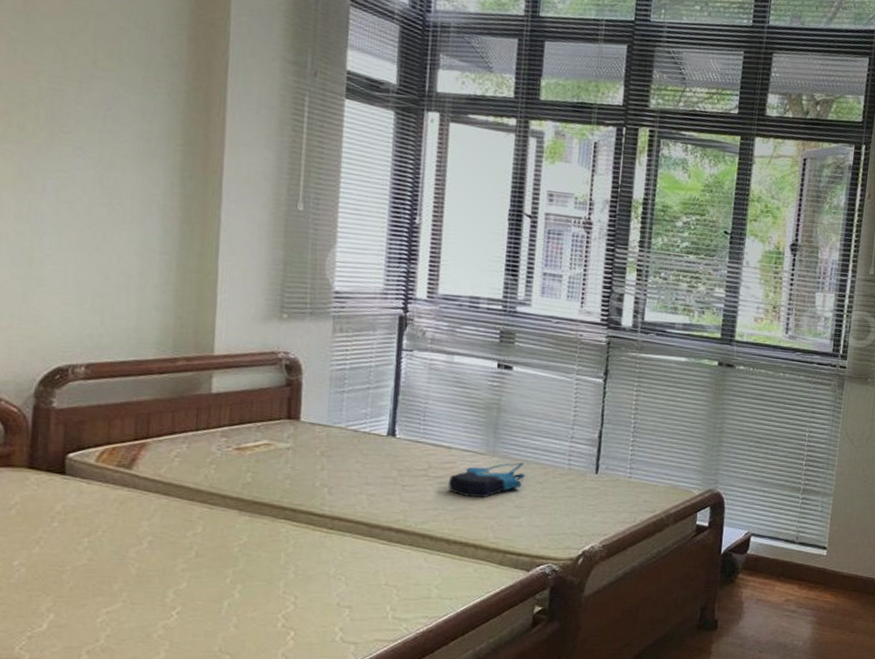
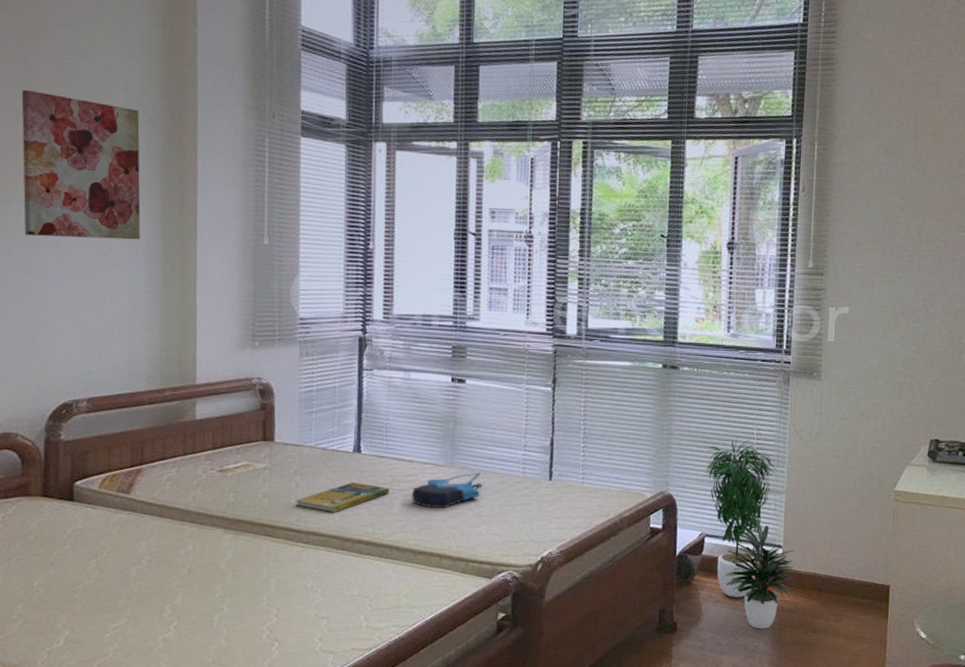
wall art: none [18,18,161,196] -> present [21,89,141,240]
booklet: none [320,466,425,498] -> present [295,482,390,512]
potted plant: none [754,438,838,629] -> present [705,437,795,629]

